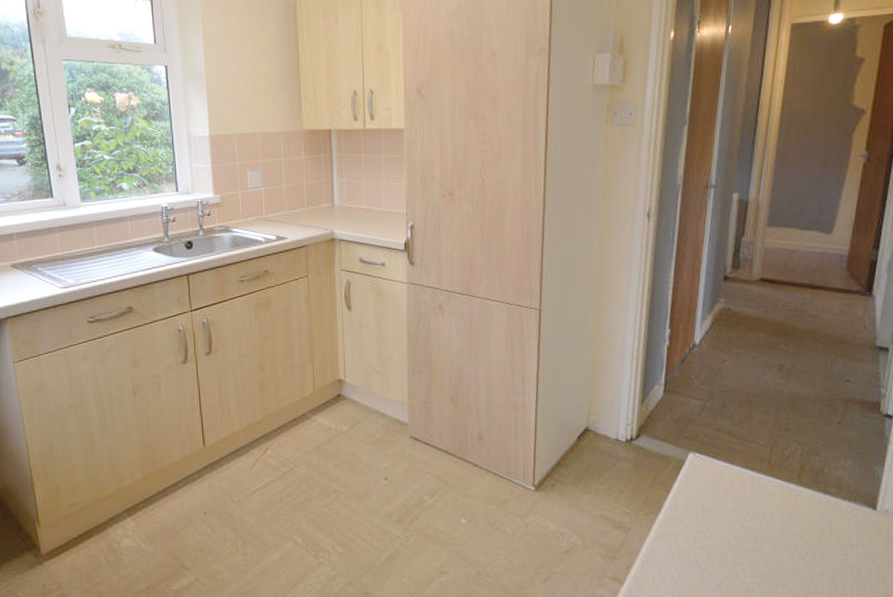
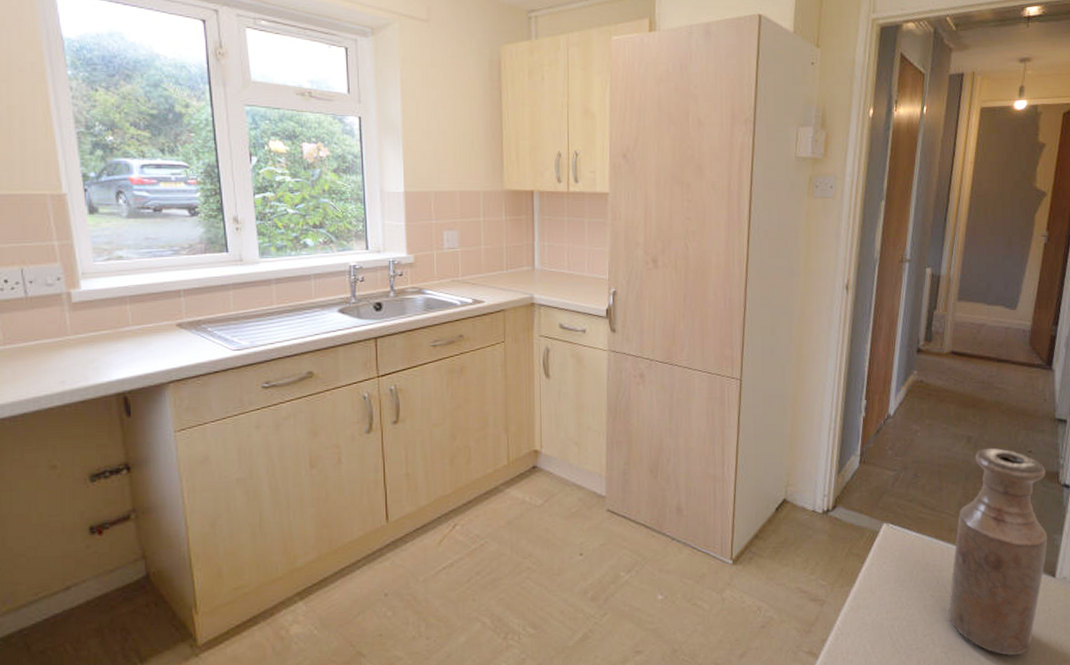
bottle: none [760,376,868,588] -> present [948,447,1048,656]

